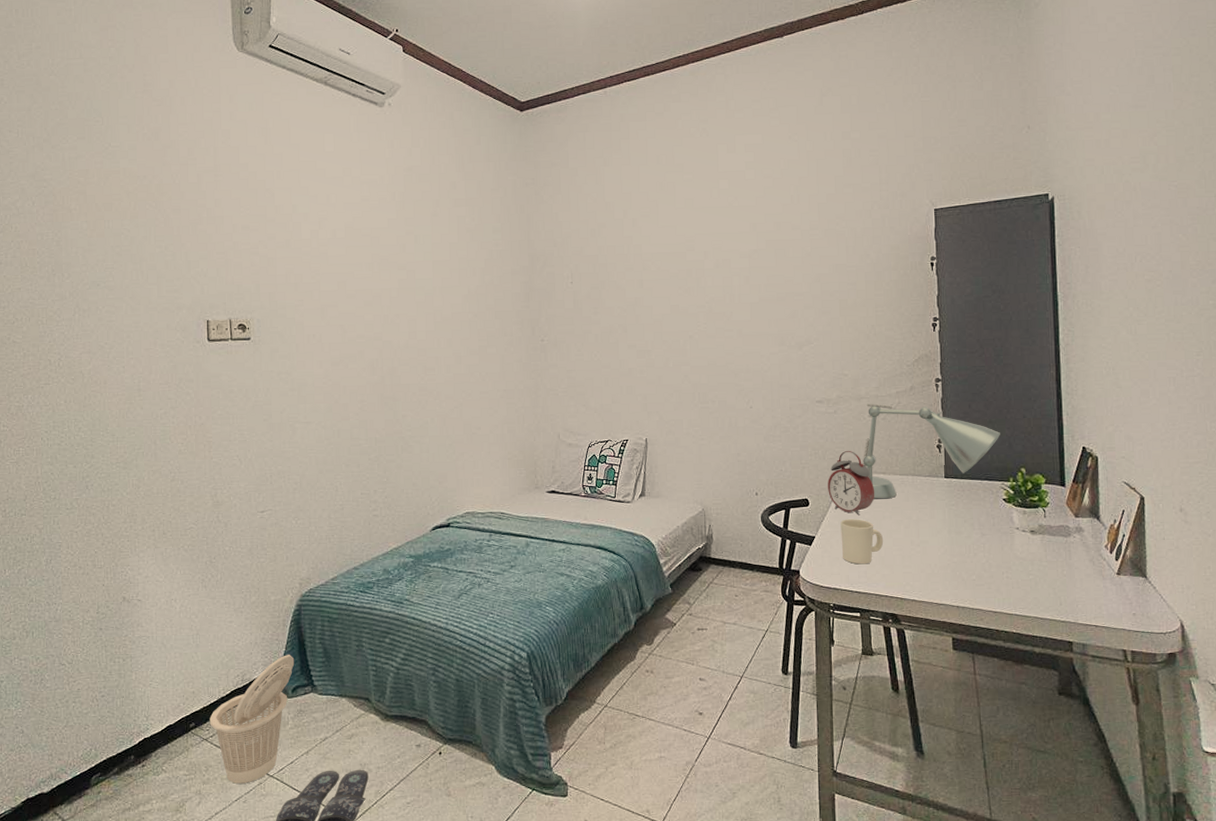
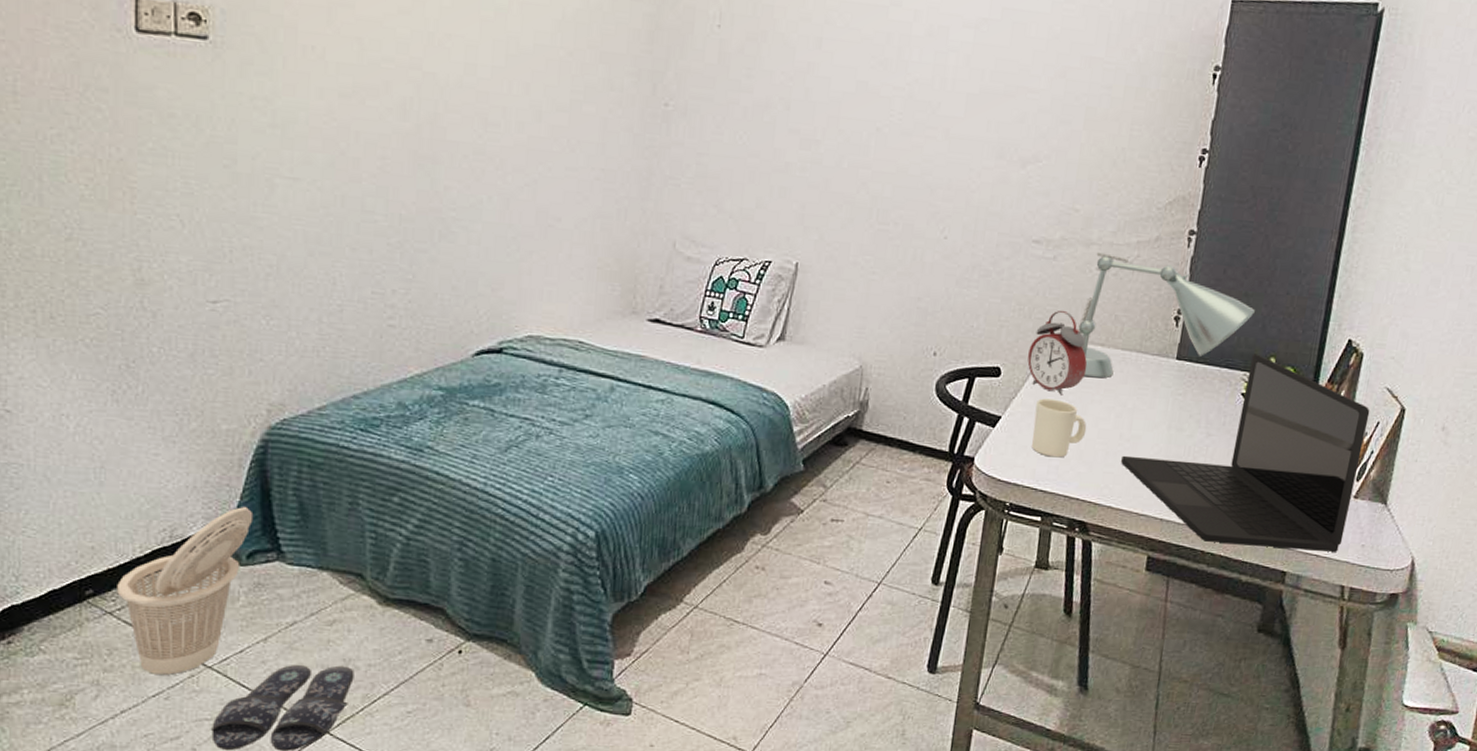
laptop: none [916,467,1115,622] -> present [1121,354,1370,552]

